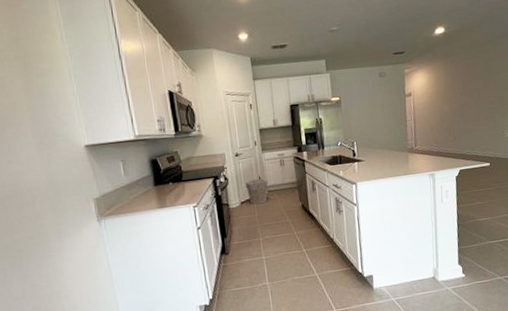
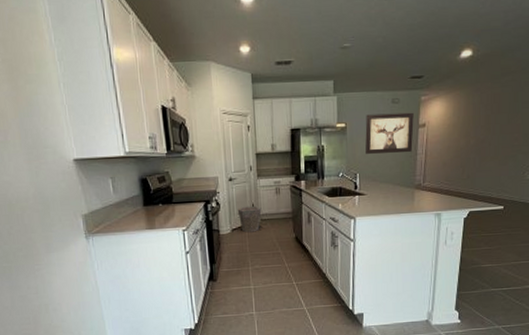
wall art: none [357,83,402,124] -> present [365,112,414,154]

